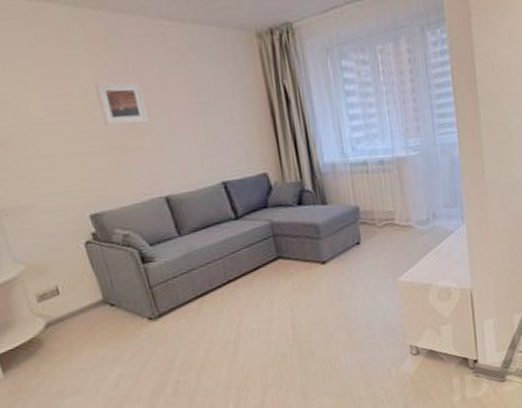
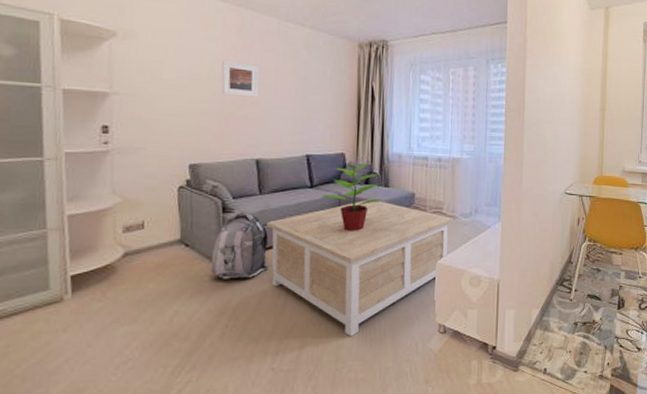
backpack: none [140,257,208,335] -> present [210,210,268,279]
coffee table: none [195,221,409,373] -> present [267,199,454,337]
potted plant: none [251,180,323,262] -> present [322,163,383,231]

